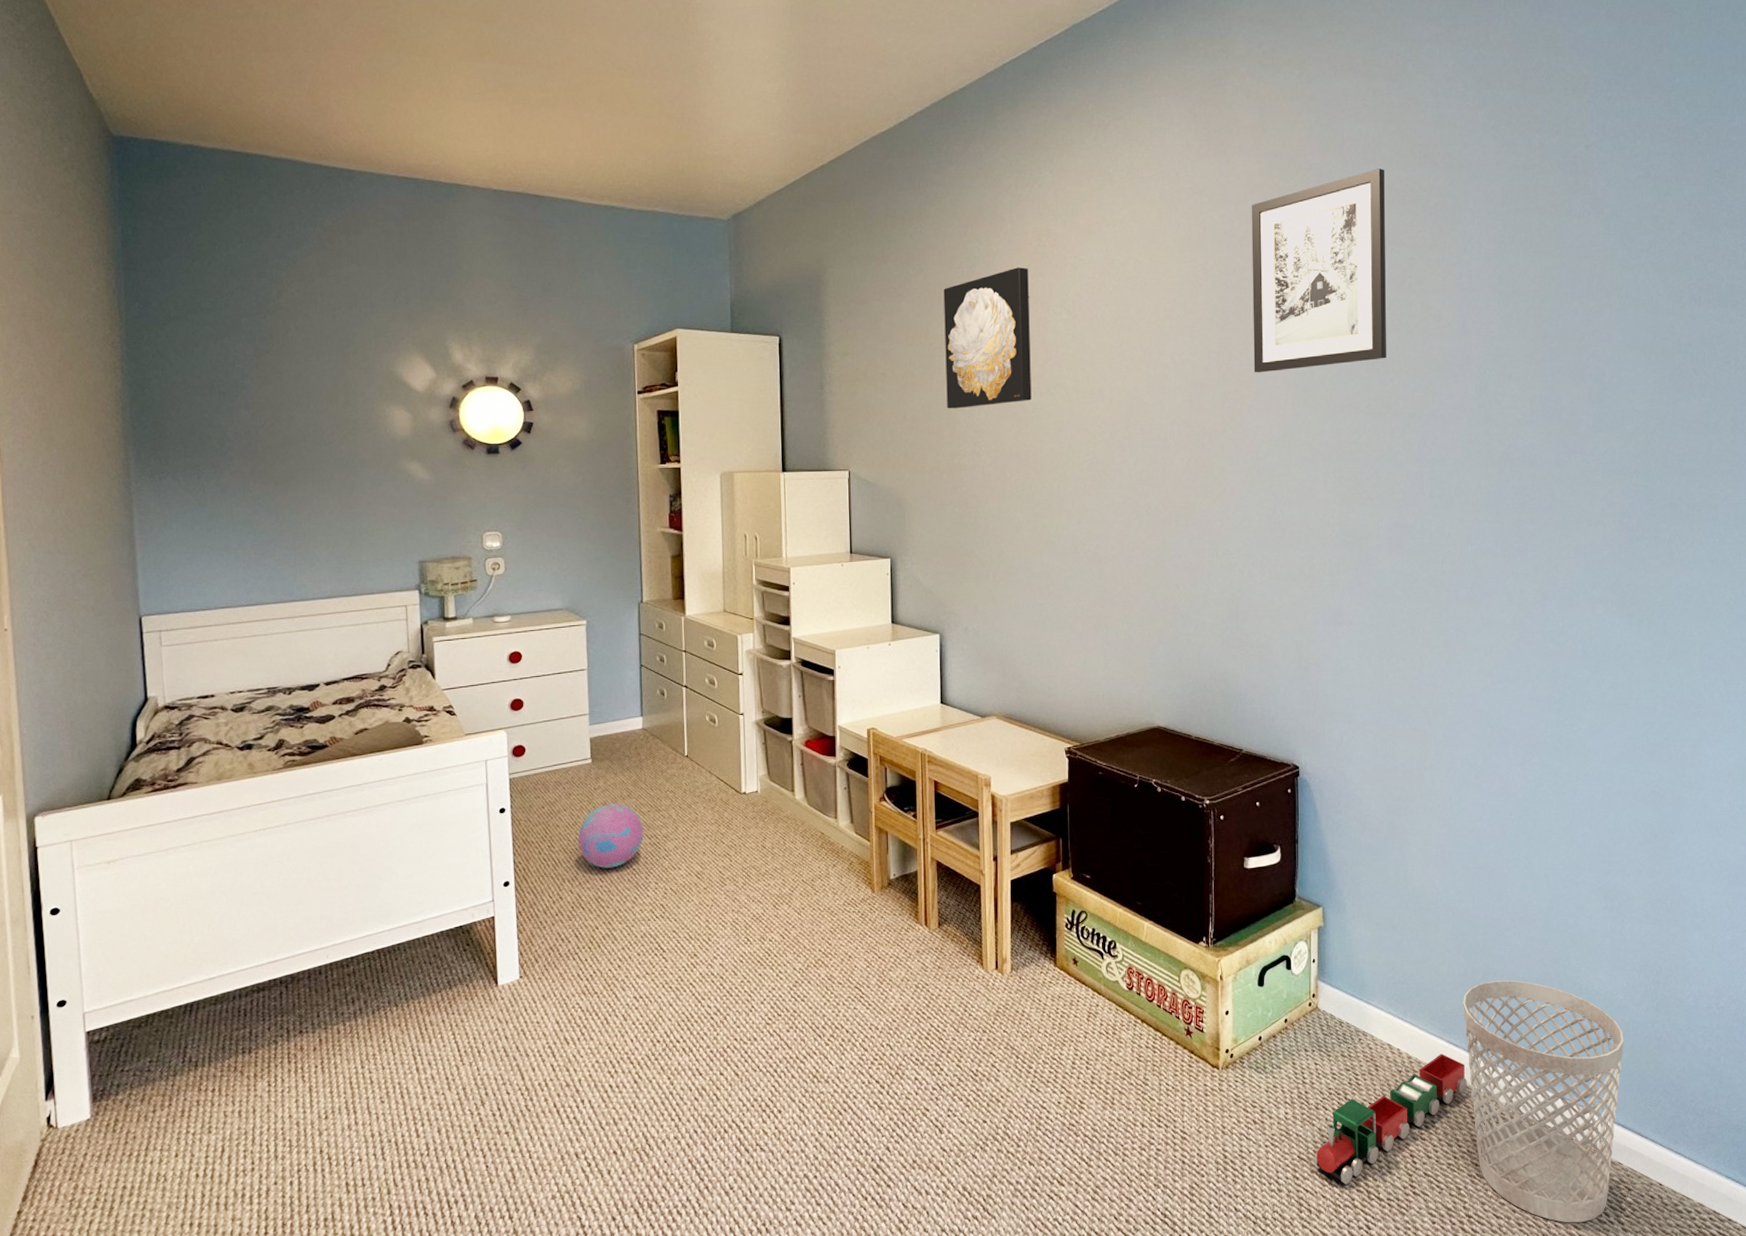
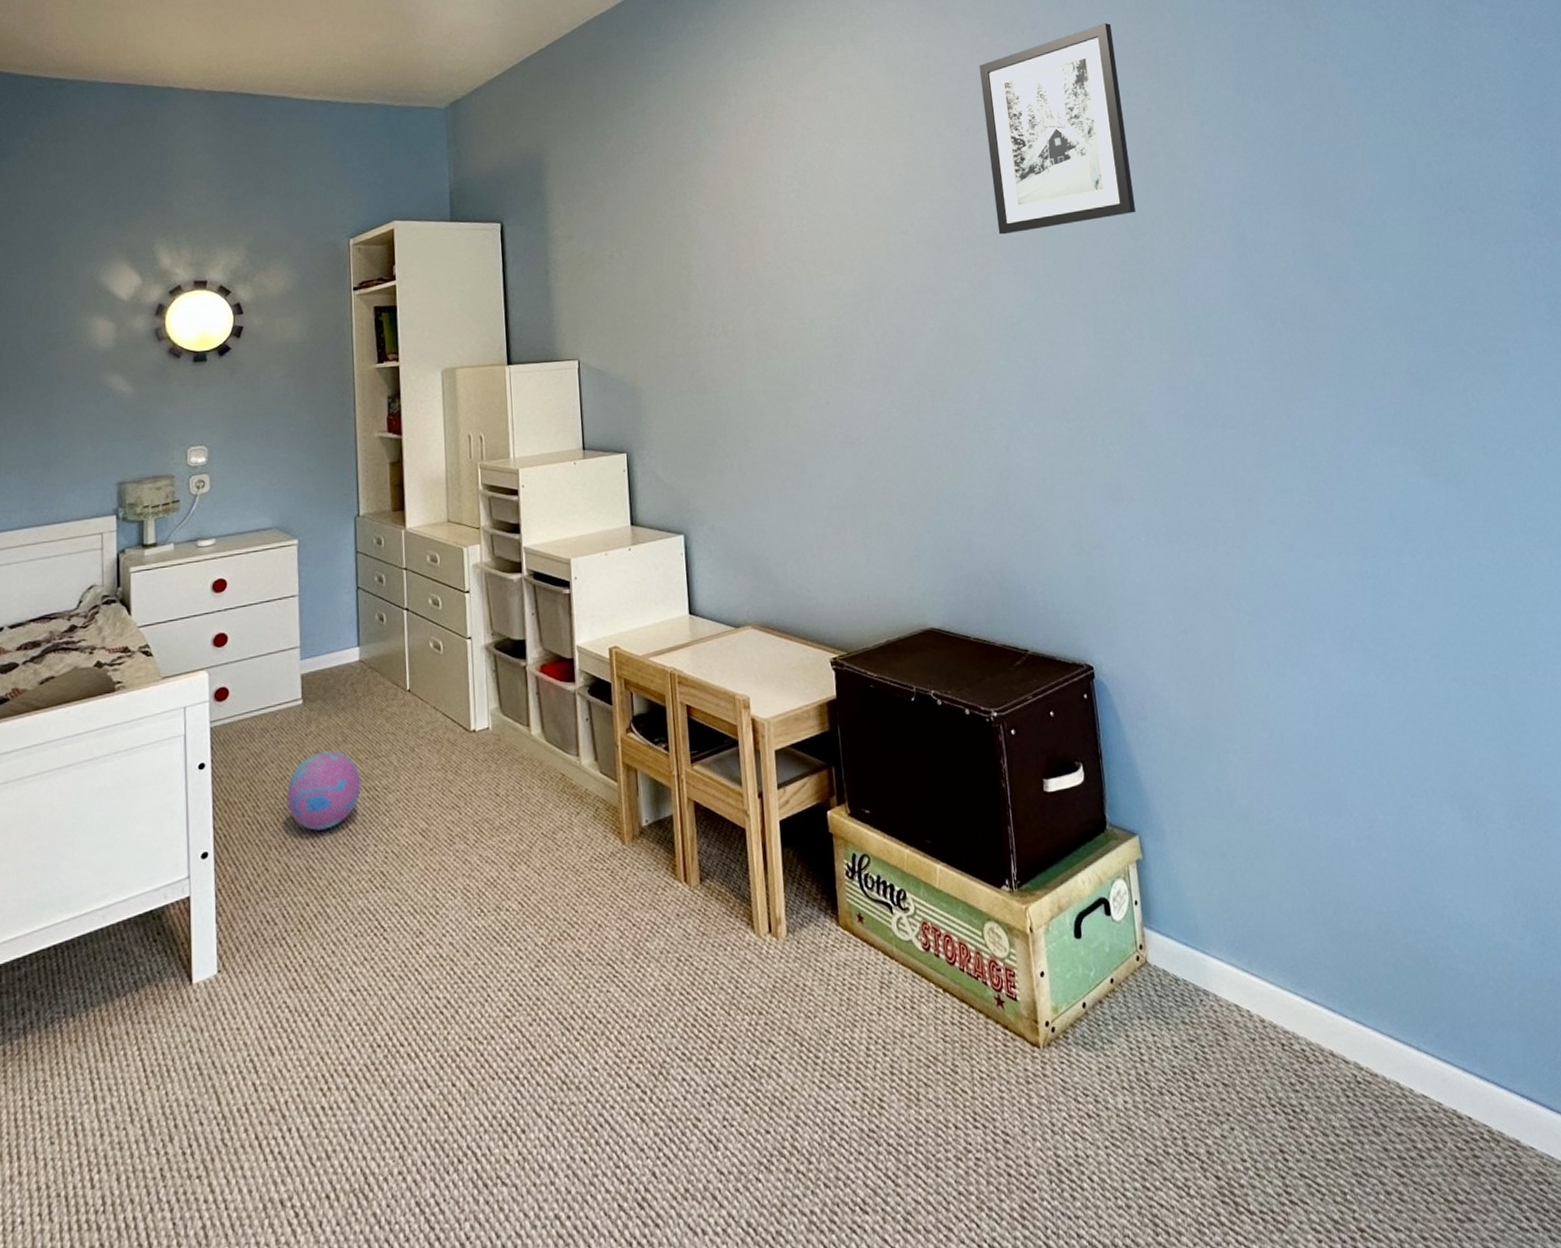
wall art: present [943,267,1032,409] -> none [669,139,768,289]
toy train: present [1314,1053,1467,1185] -> none [1165,1013,1335,1195]
wastebasket: present [1463,980,1624,1223] -> none [1315,915,1526,1234]

